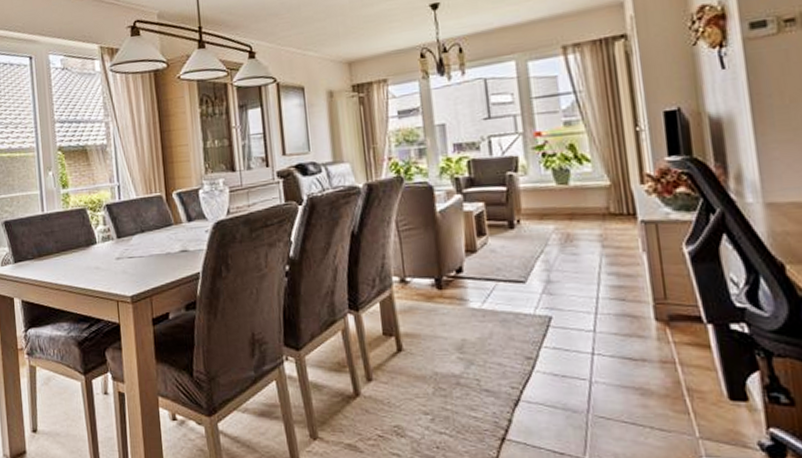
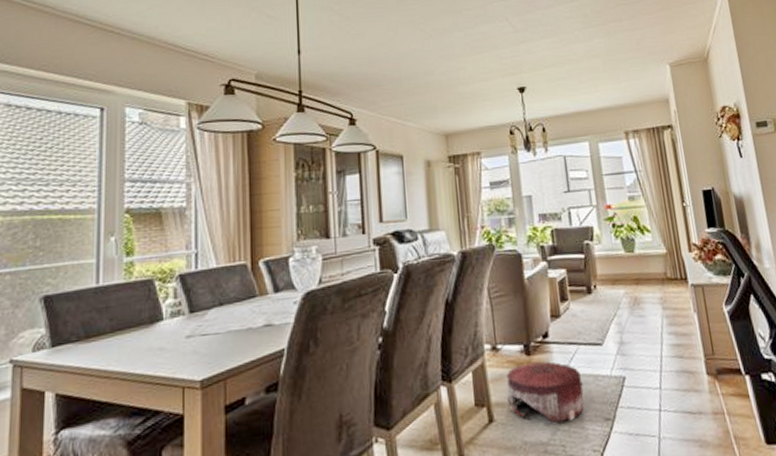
pouf: none [416,297,502,358] -> present [506,361,584,424]

